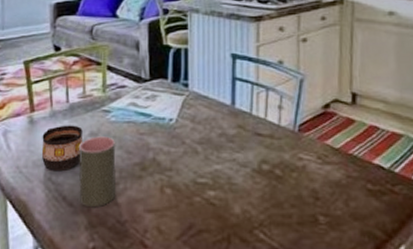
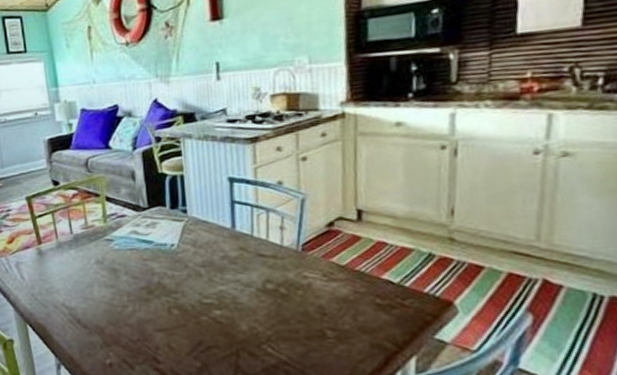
cup: present [41,125,83,170] -> none [51,254,91,296]
cup: present [79,136,116,208] -> none [87,264,126,329]

